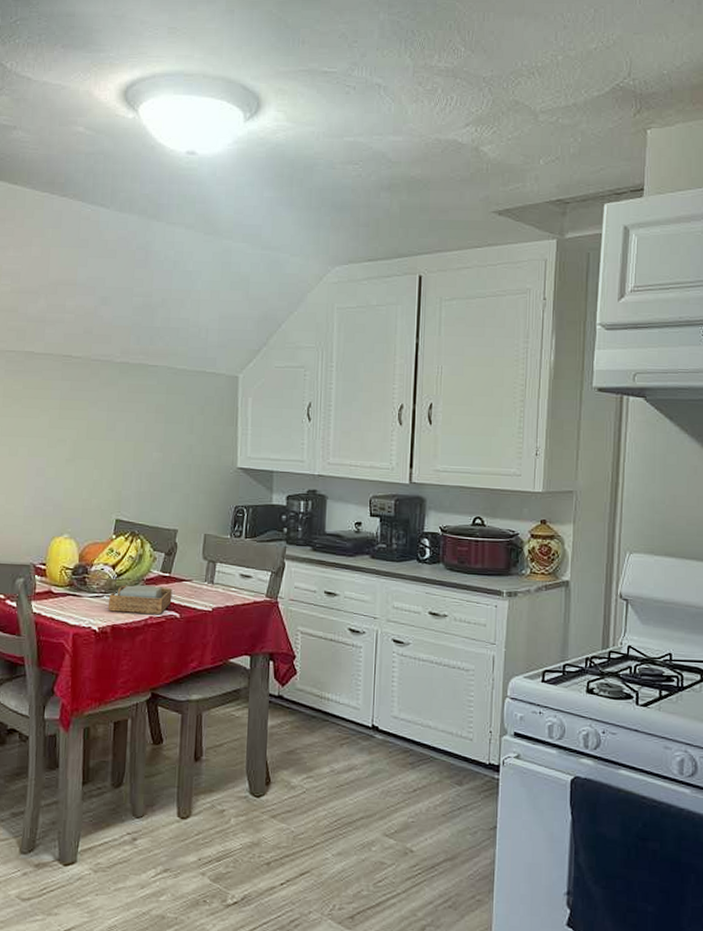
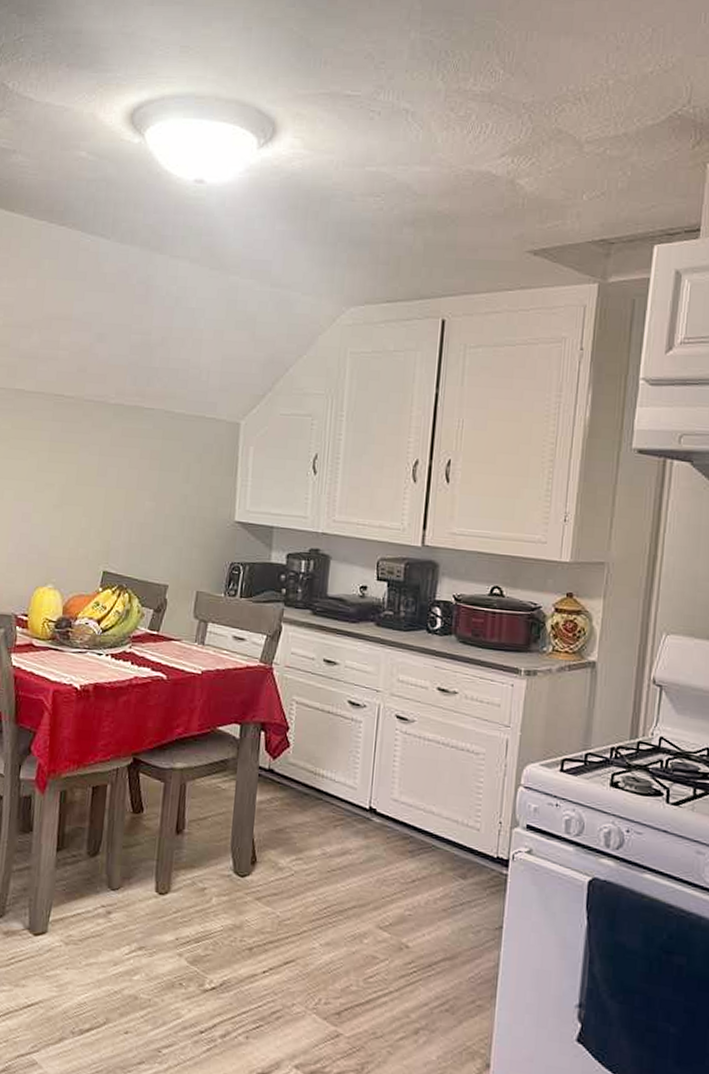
napkin holder: present [107,584,172,615] -> none [90,641,160,676]

